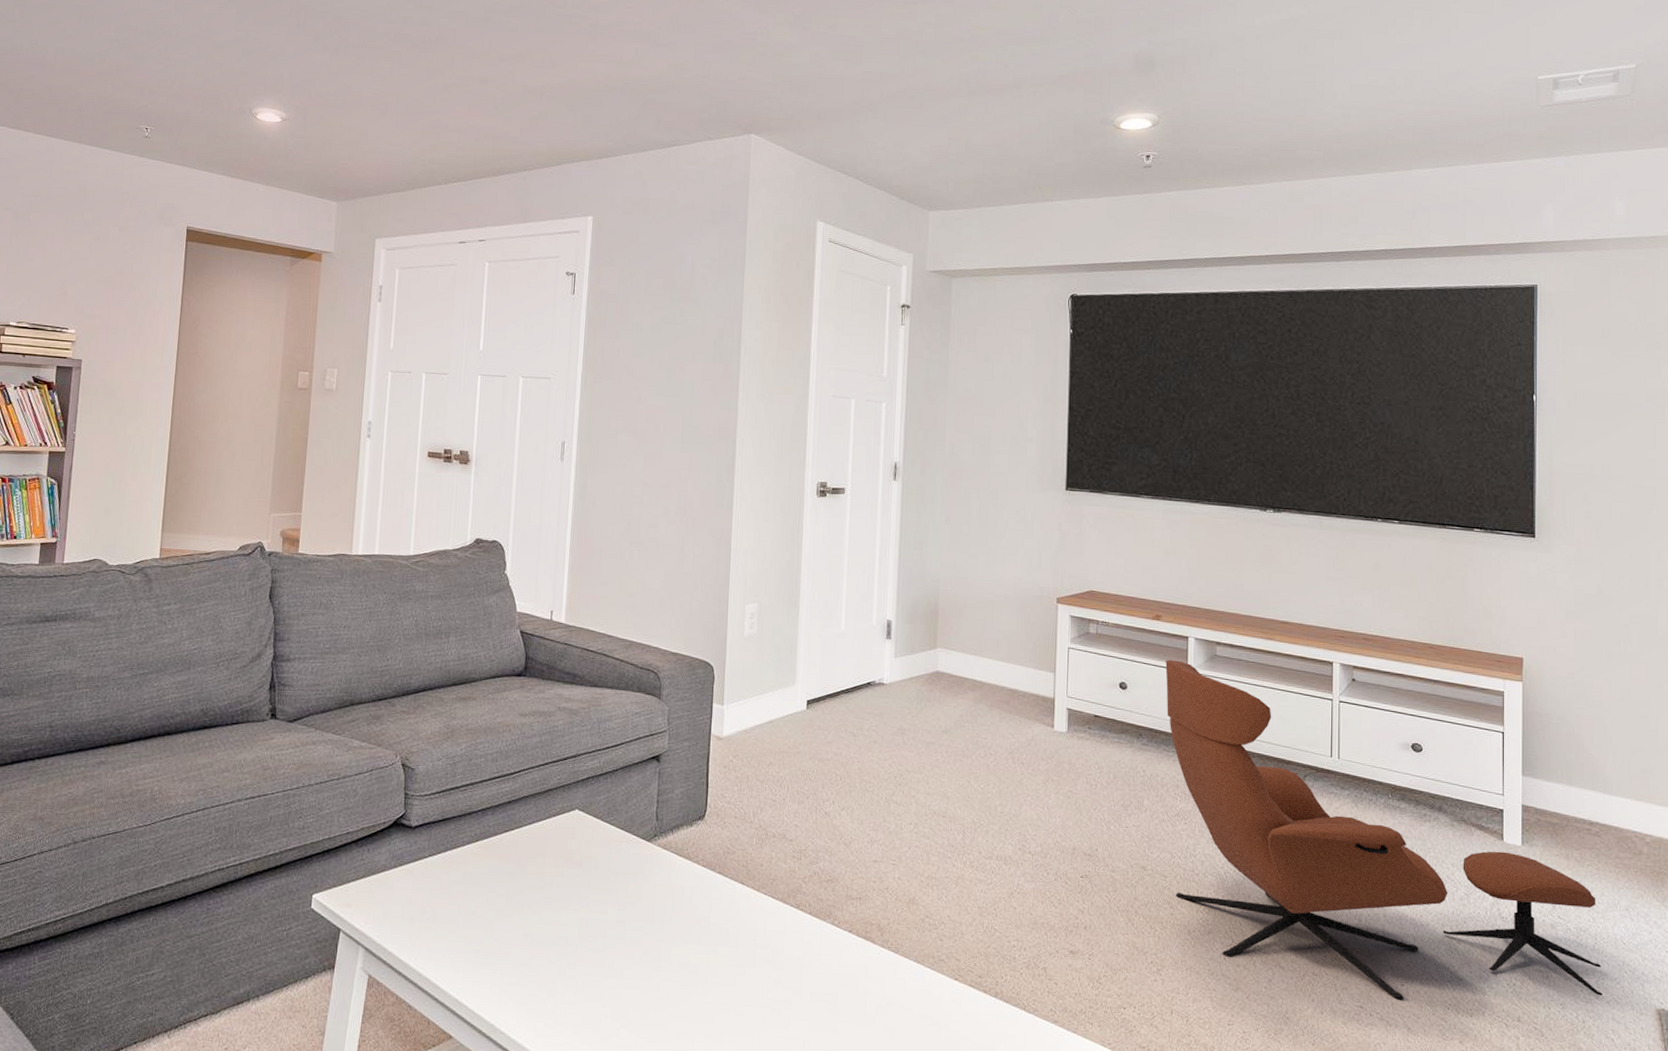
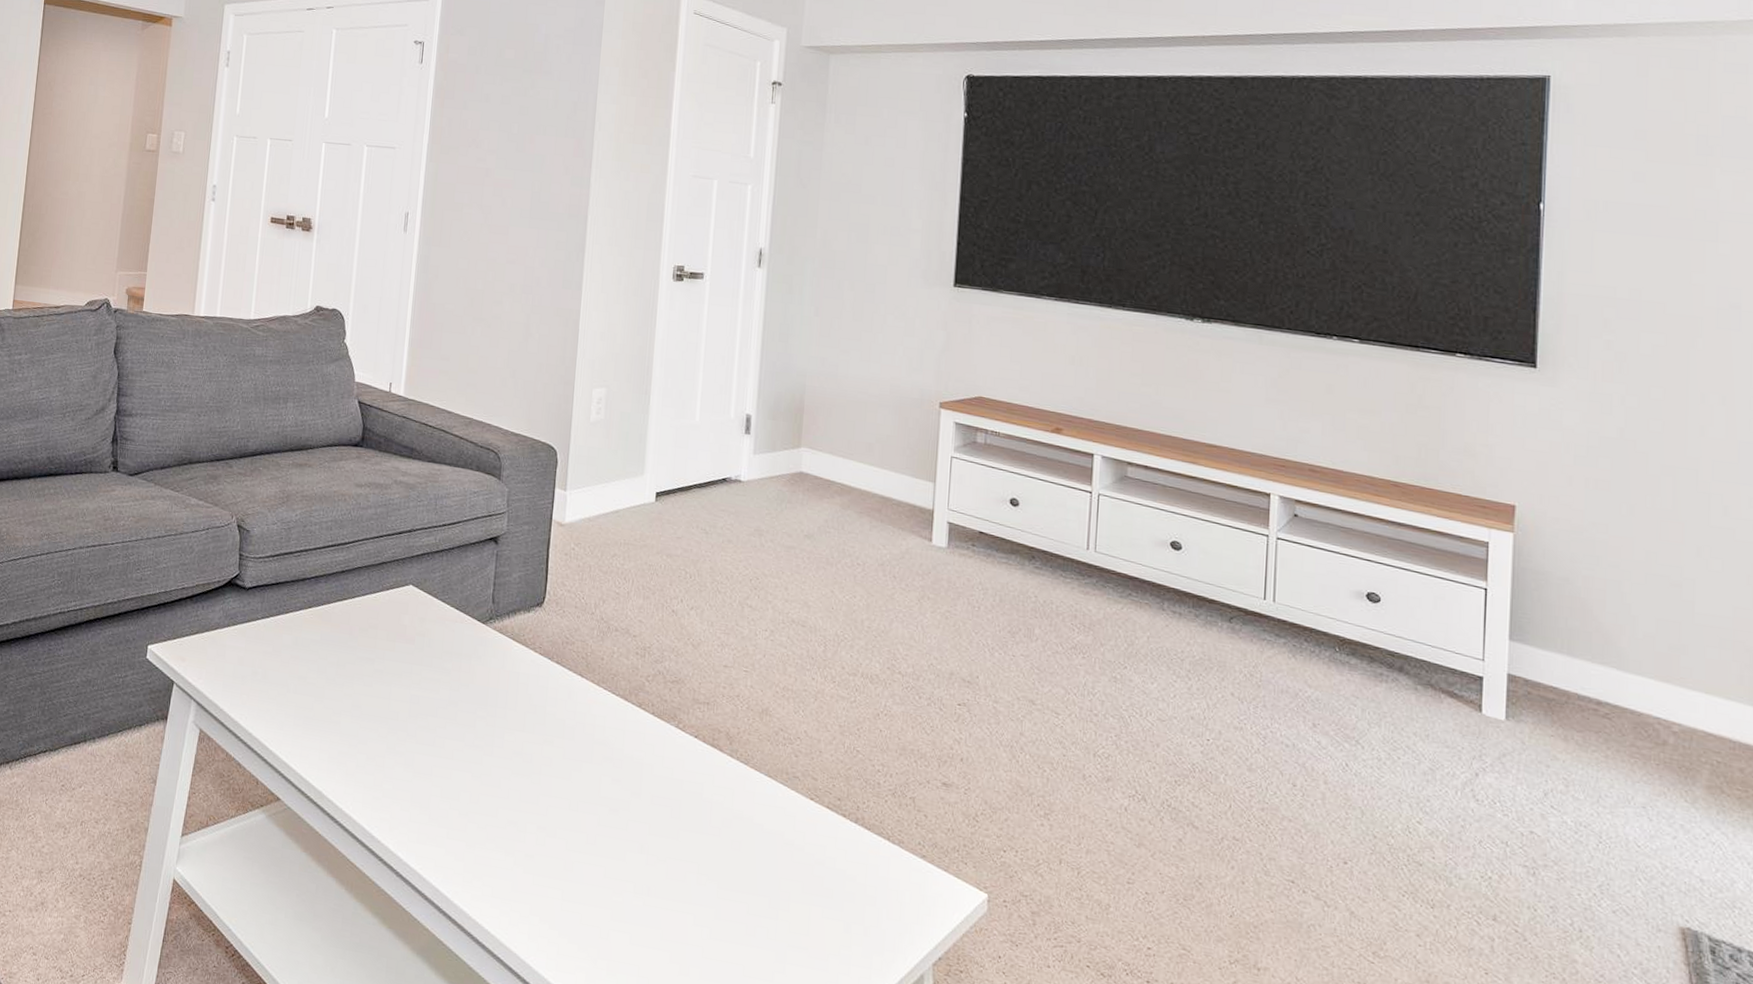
armchair: present [1165,660,1602,1000] -> none [1065,477,1607,904]

